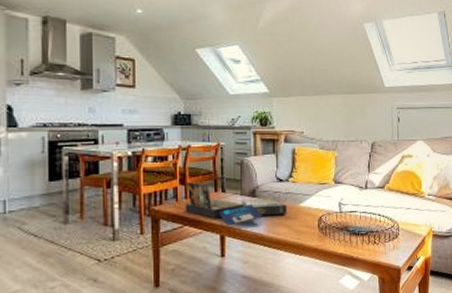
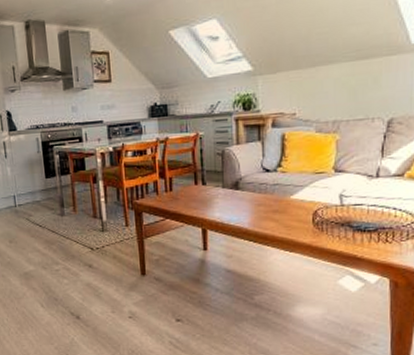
board game: present [185,181,287,225] -> none [165,175,275,219]

